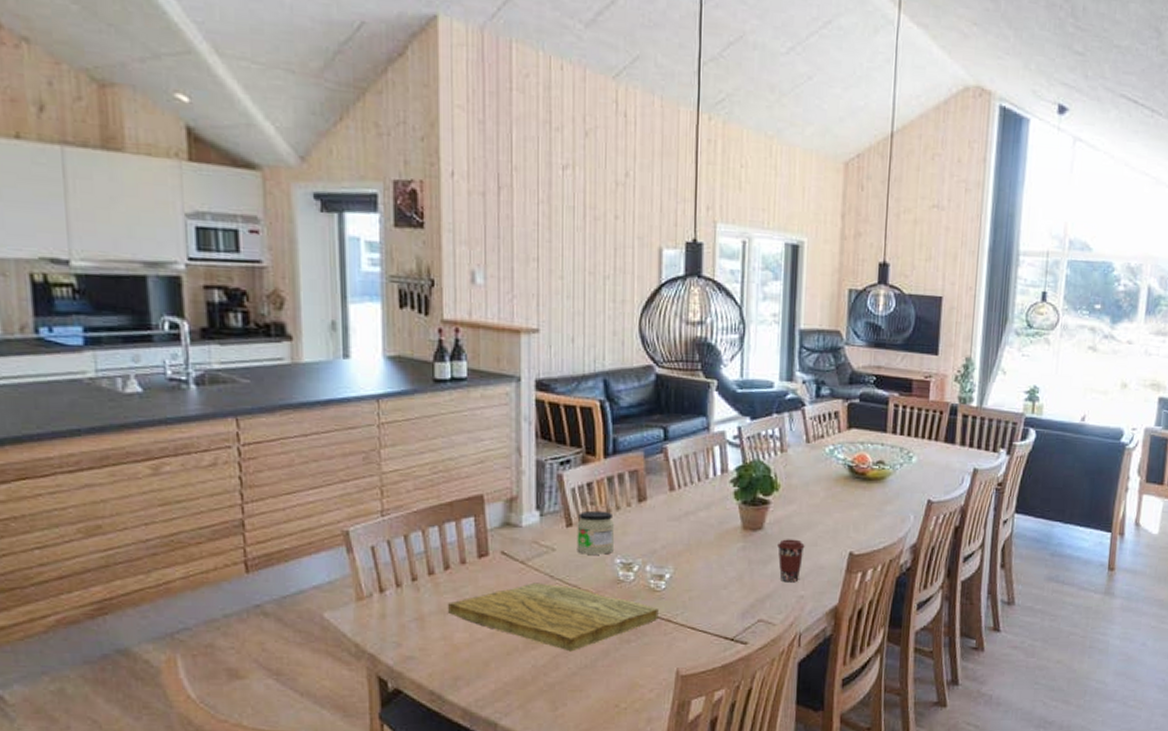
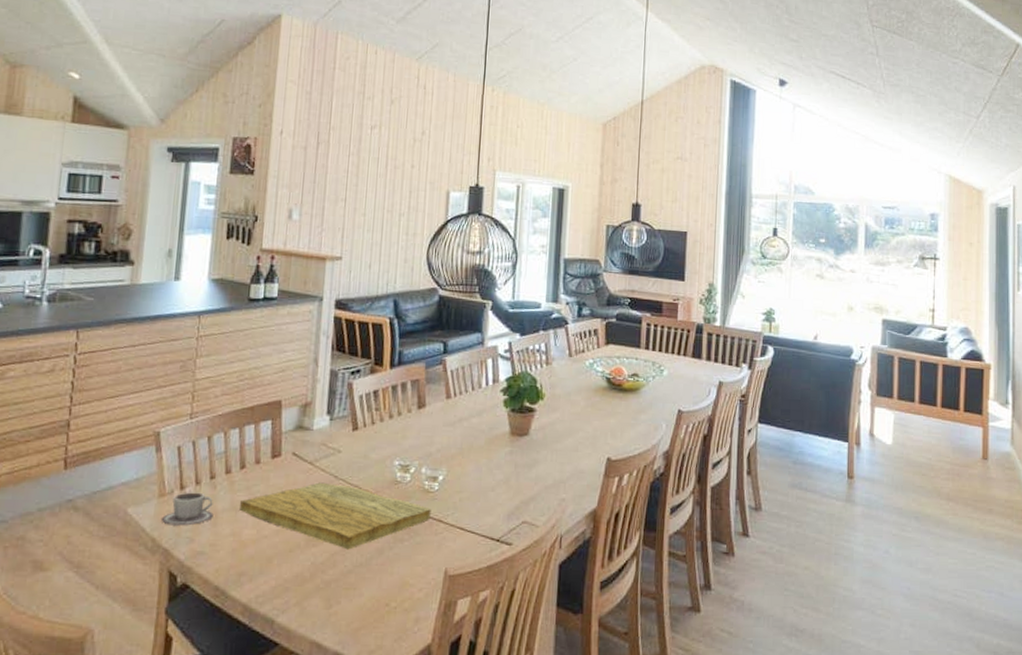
cup: none [363,595,420,630] -> present [162,492,213,526]
jar: present [577,510,615,555] -> none [360,416,396,457]
coffee cup: present [777,539,805,583] -> none [542,444,567,486]

